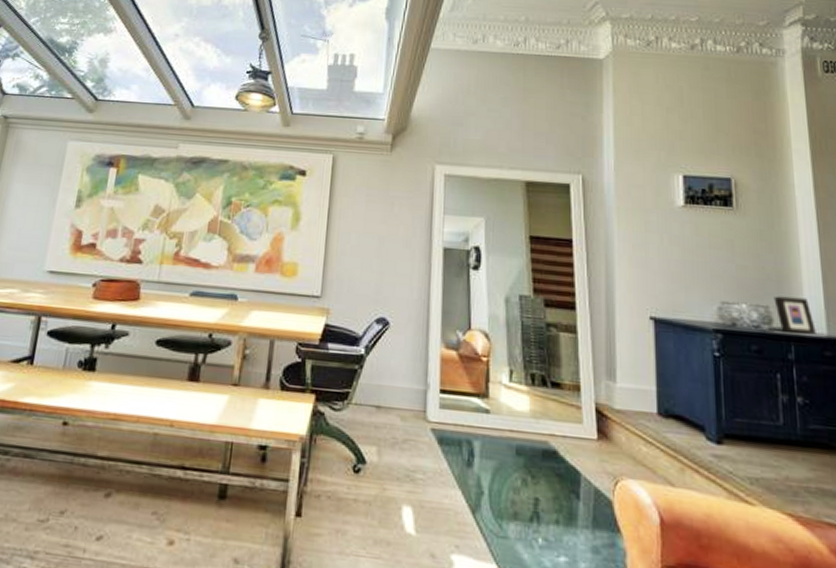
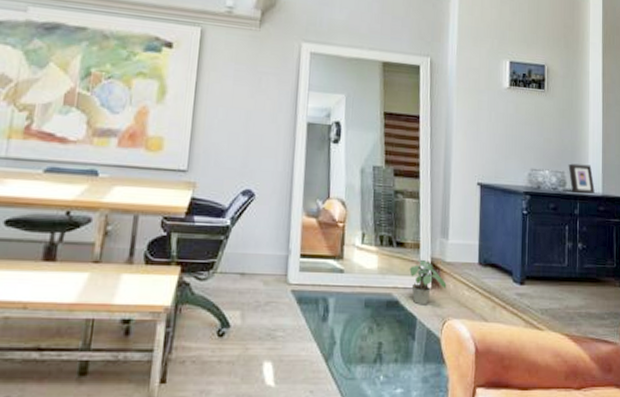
potted plant: none [569,403,617,459] -> present [409,259,447,305]

